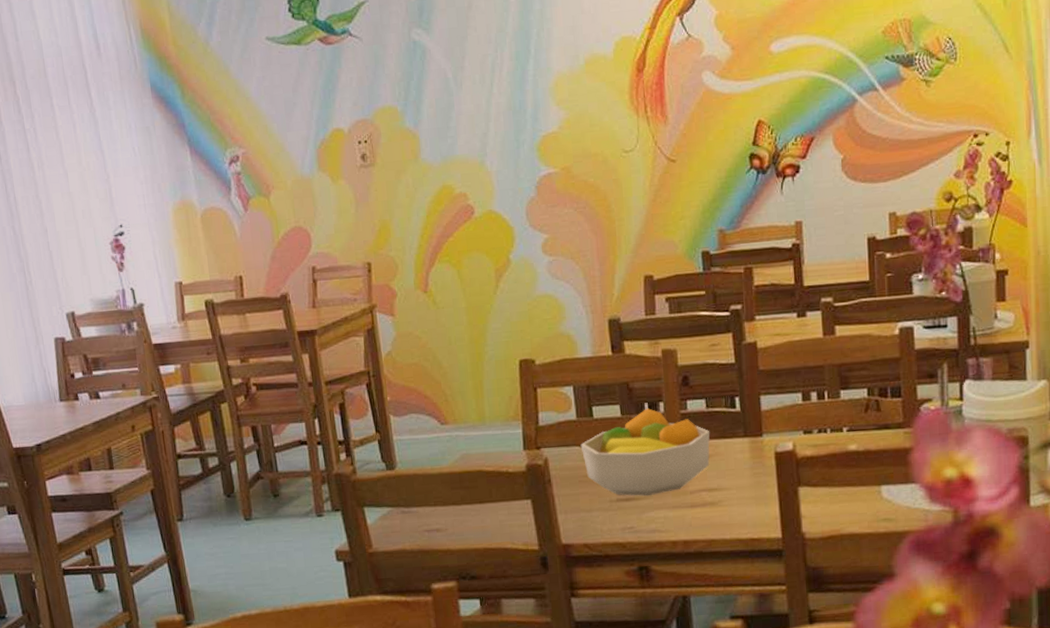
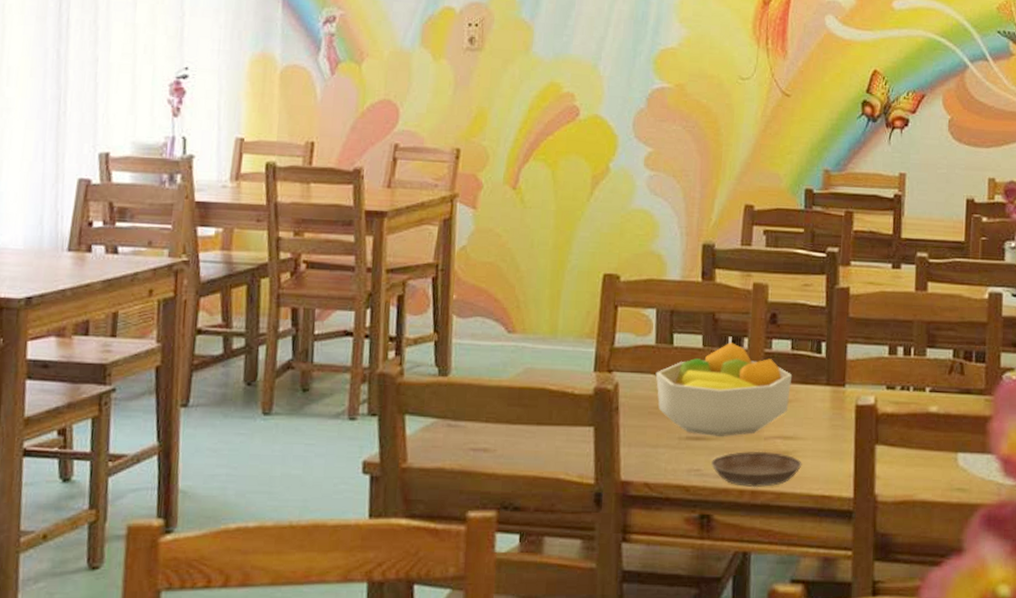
saucer: none [643,504,729,538] -> present [711,451,802,488]

